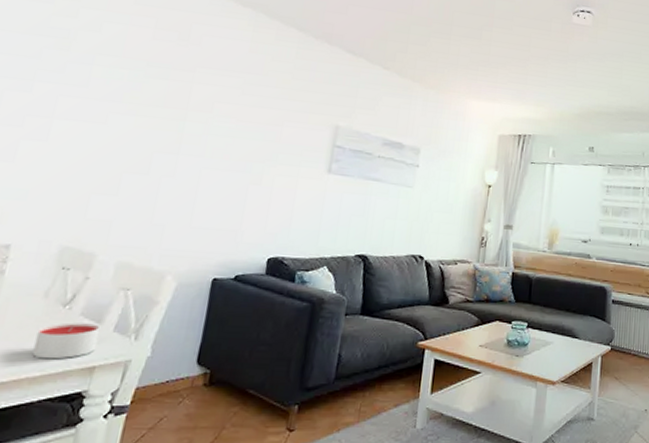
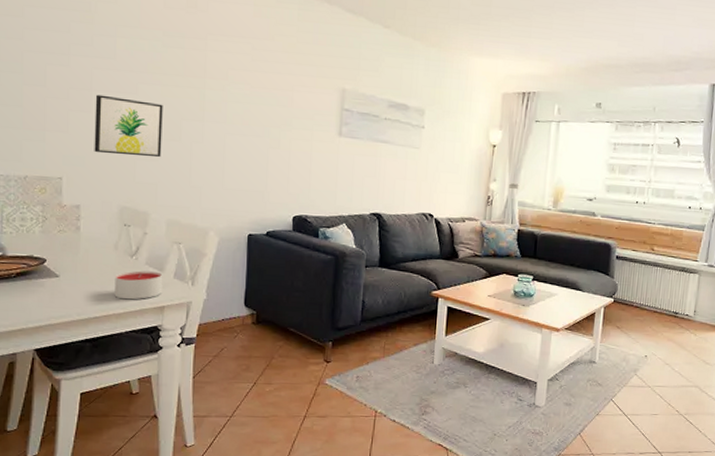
wall art: none [41,123,135,192] -> present [94,94,163,158]

